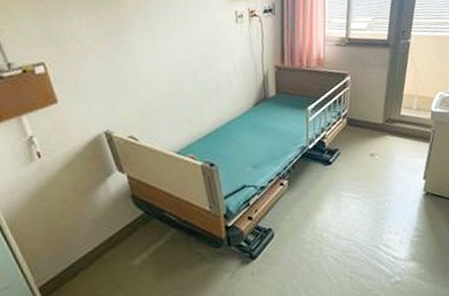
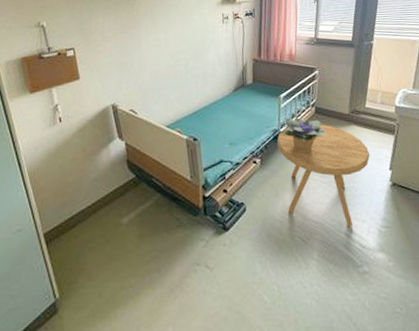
side table: none [305,136,405,240] -> present [276,124,370,227]
potted flower: none [309,131,359,170] -> present [280,117,326,153]

